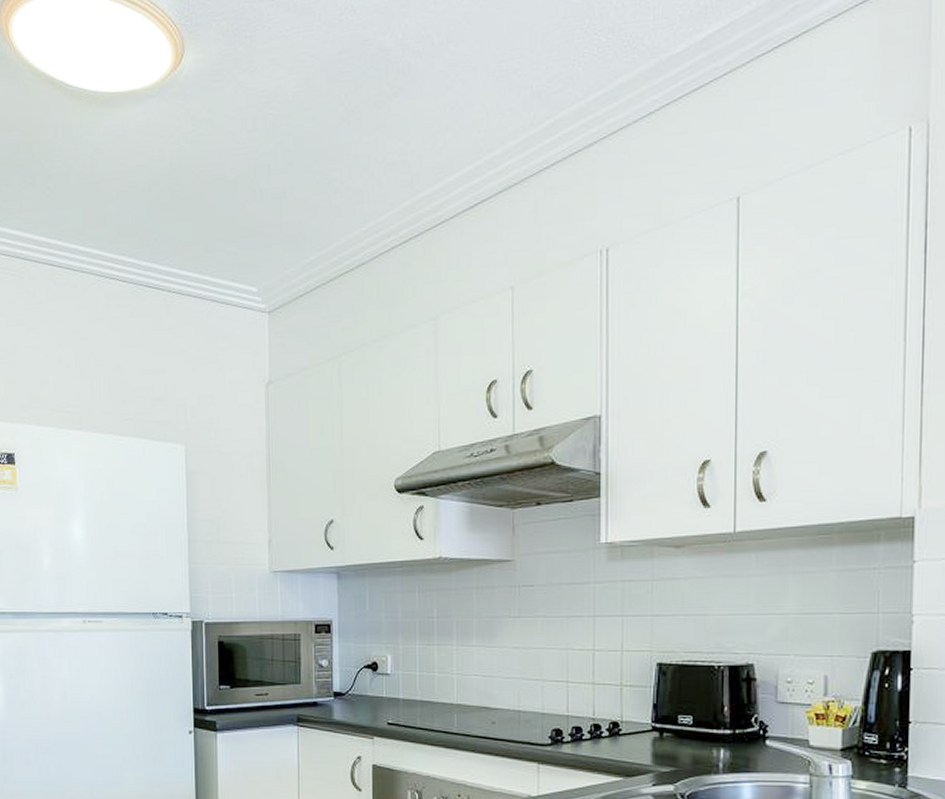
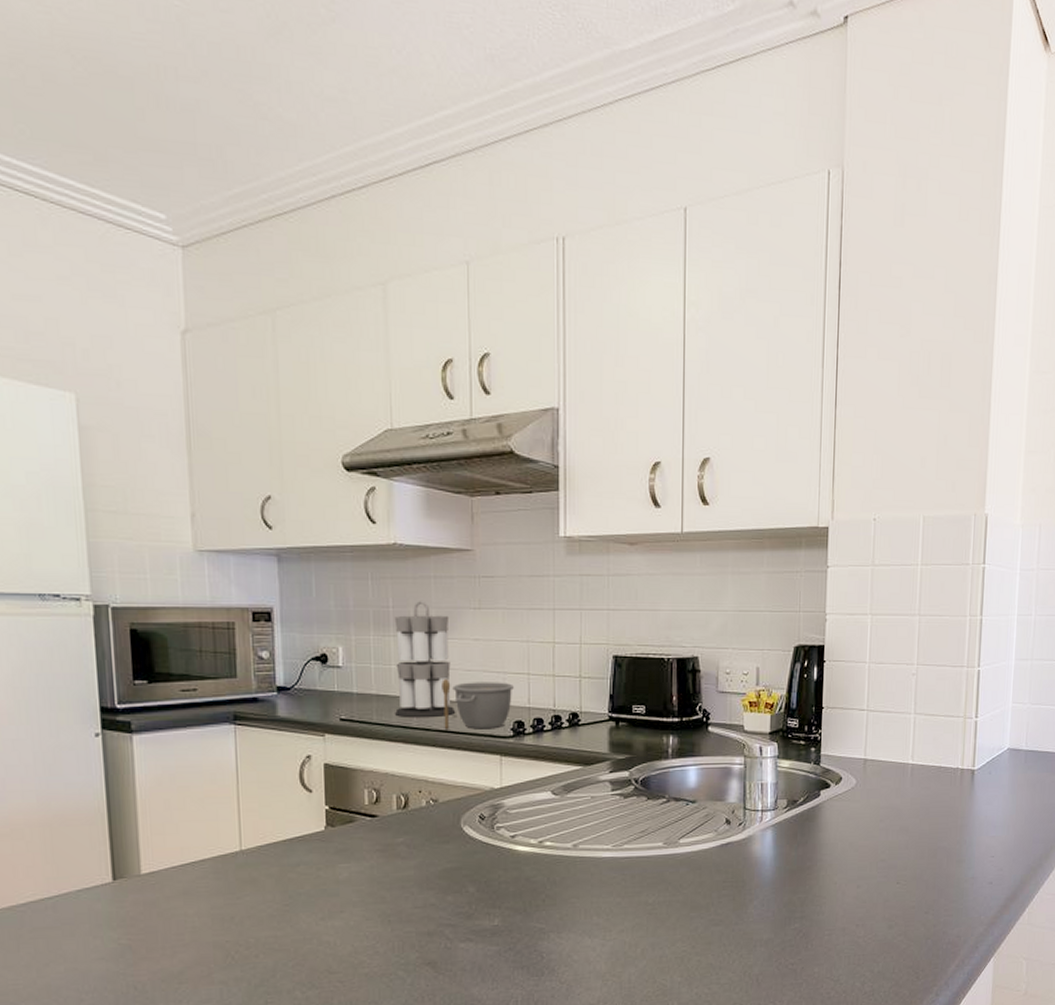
spice rack: none [437,610,495,724] -> present [394,600,456,719]
cooking pot: none [481,686,552,737] -> present [442,679,514,730]

